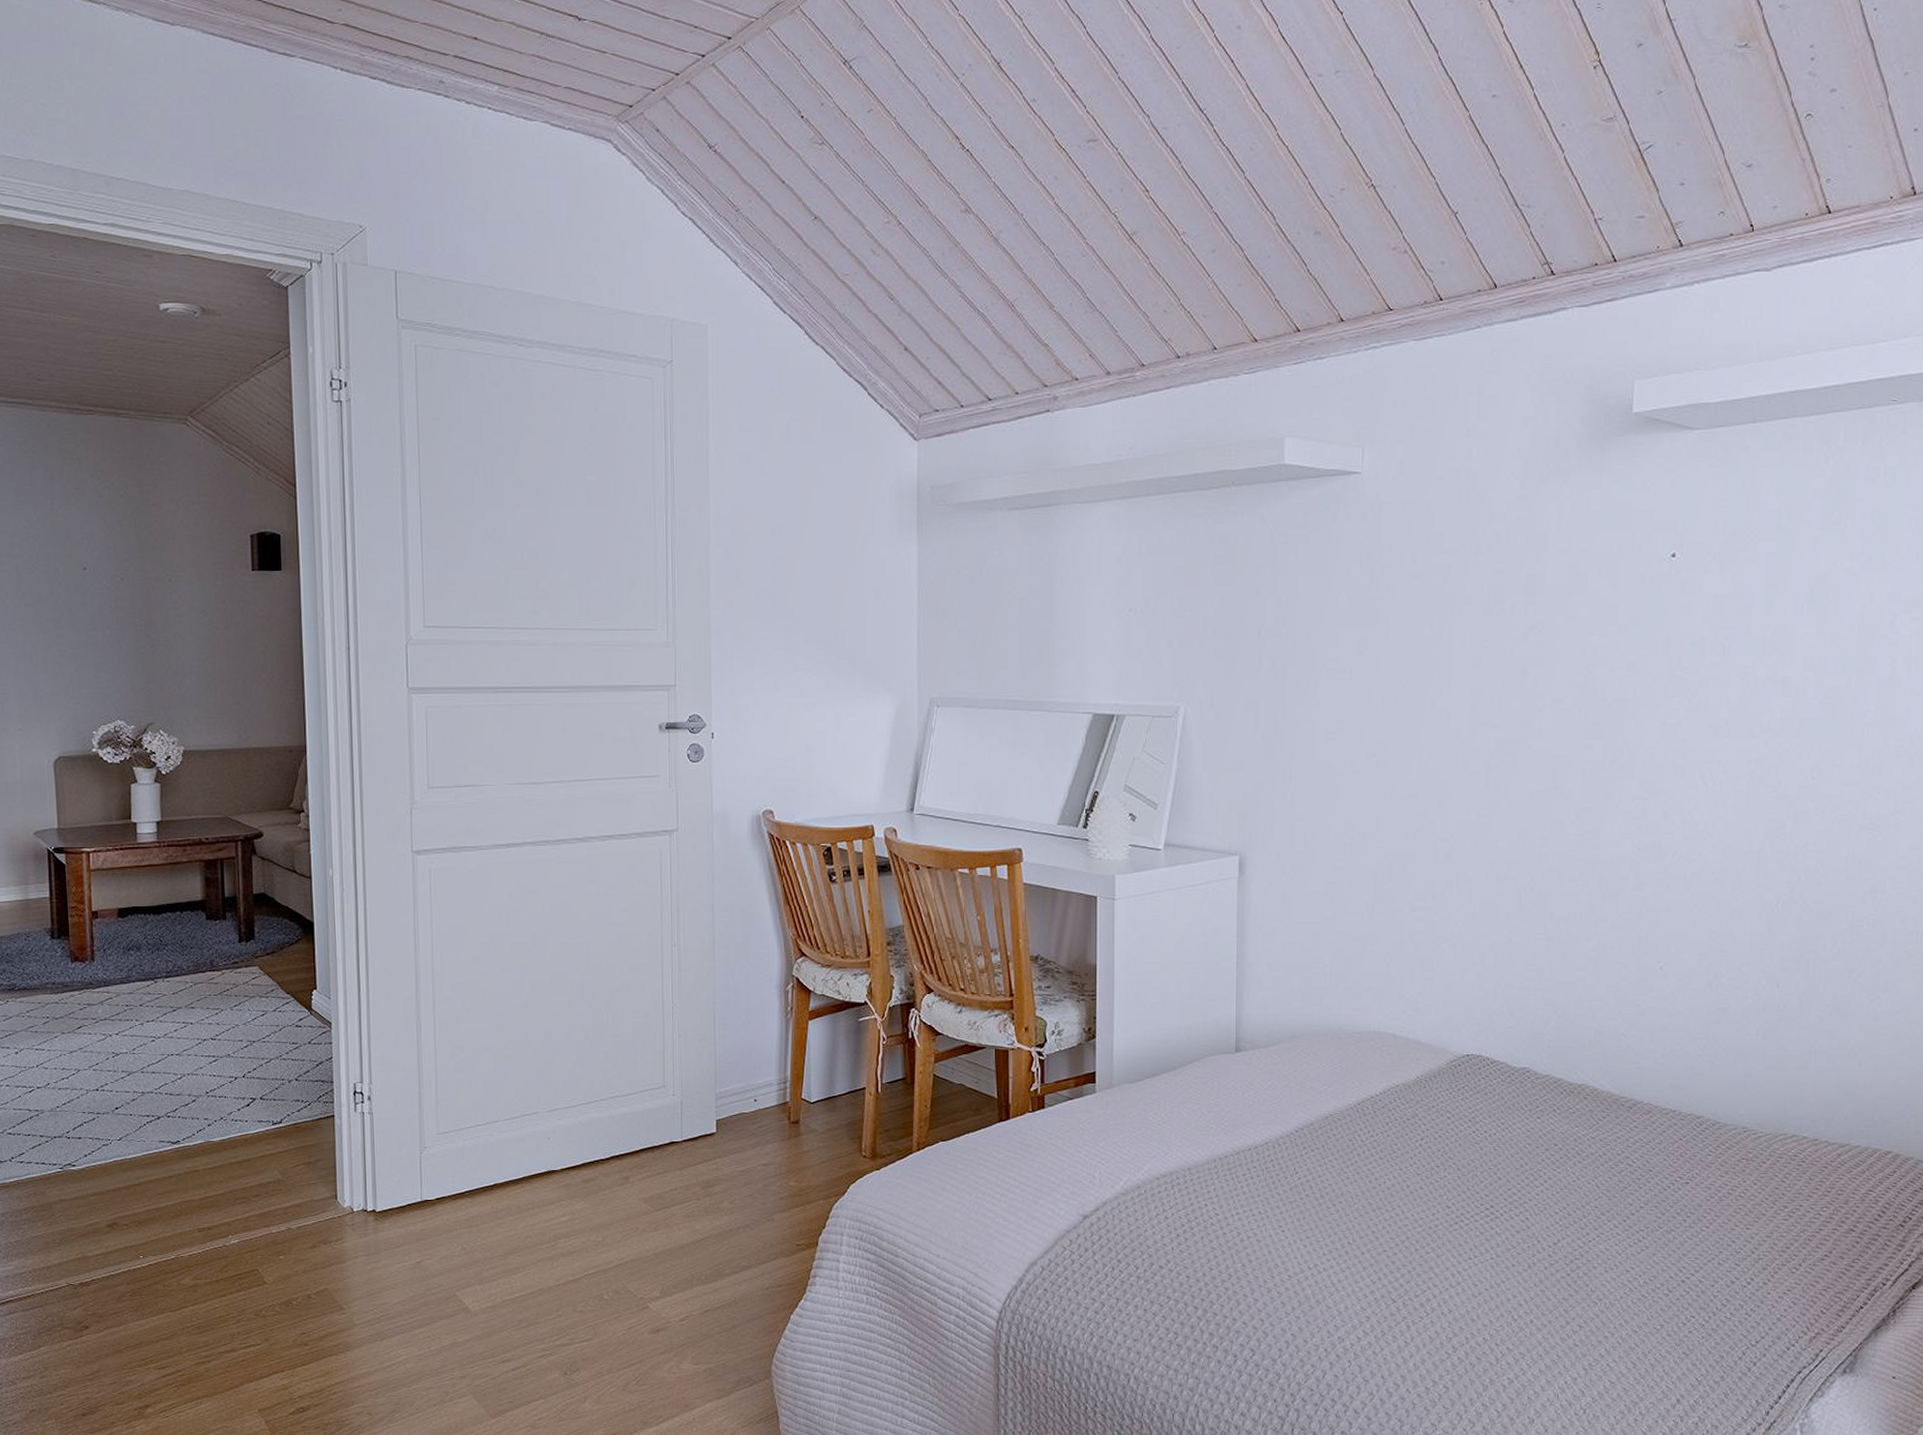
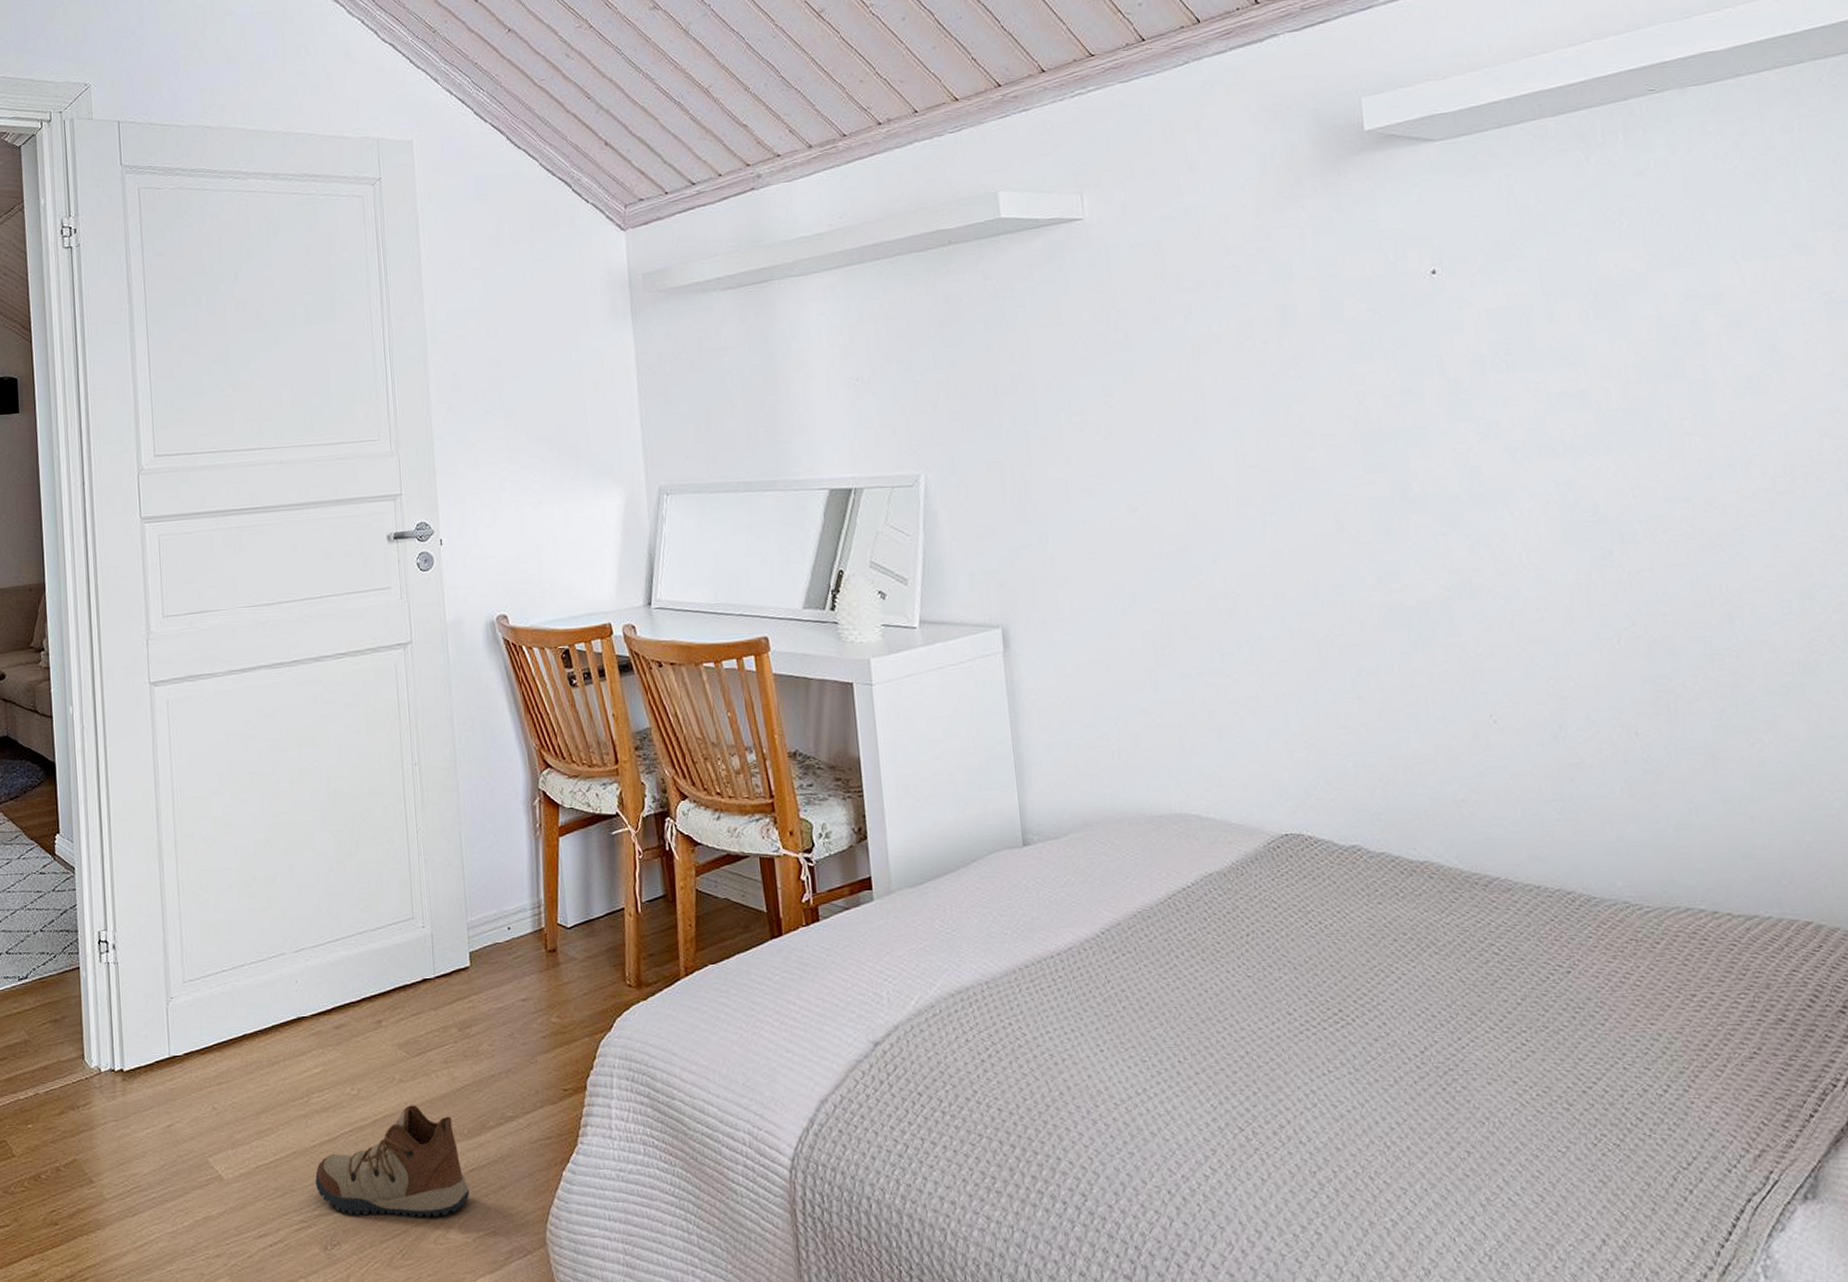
shoe: none [558,1253,703,1349] -> present [315,1105,469,1217]

